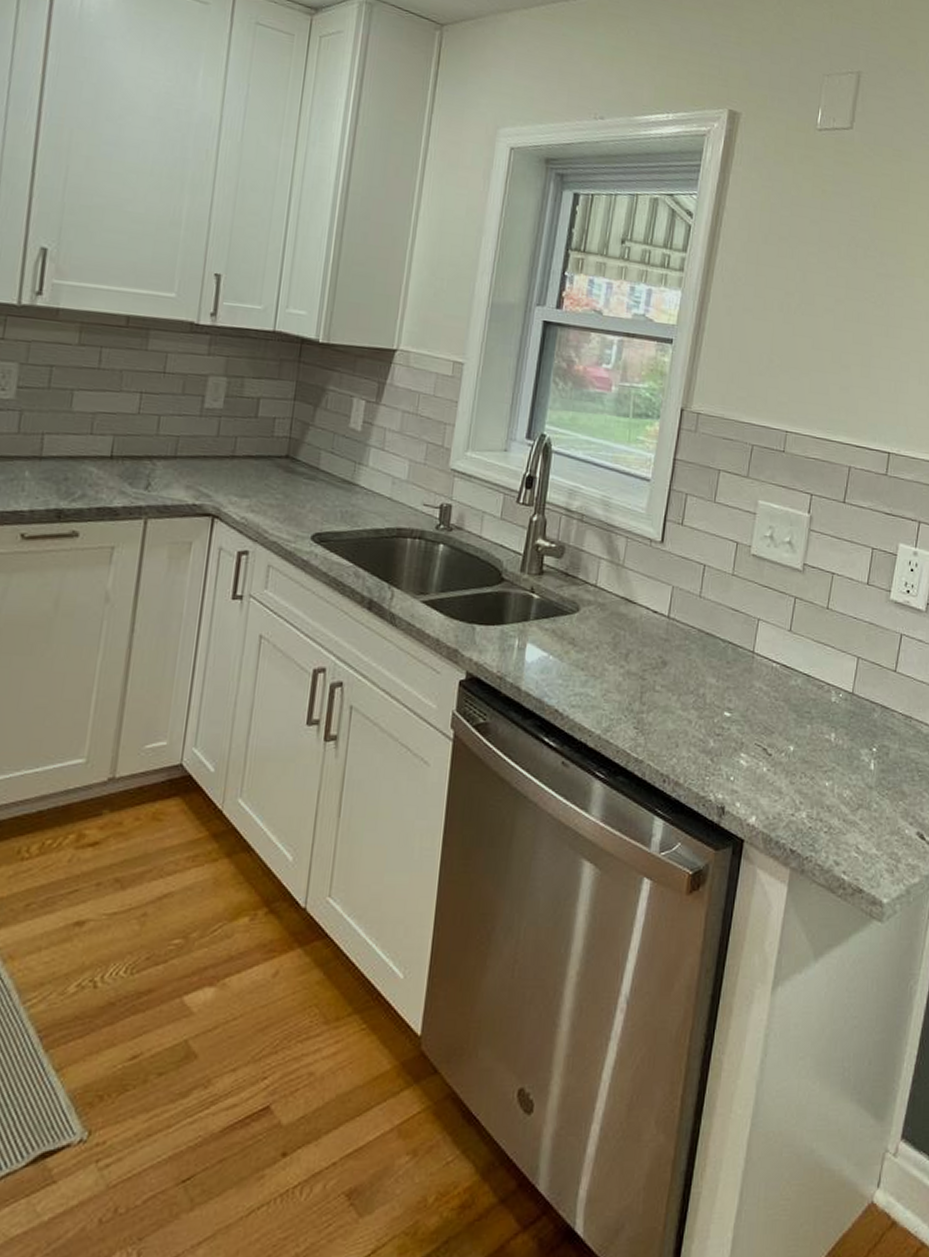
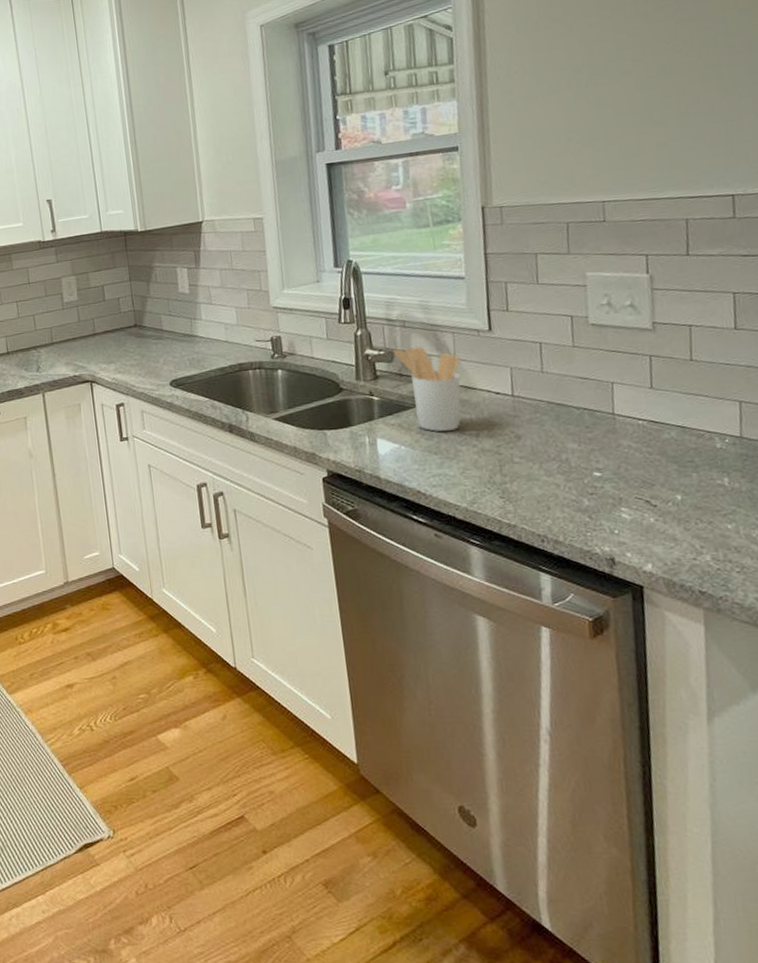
utensil holder: none [565,544,627,646] -> present [394,347,461,432]

